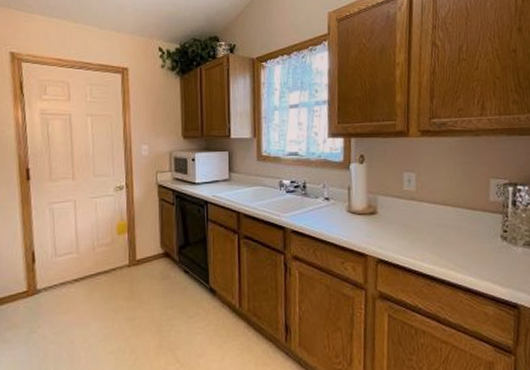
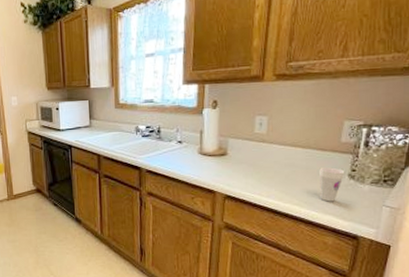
cup: none [471,228,497,266] -> present [319,167,345,202]

